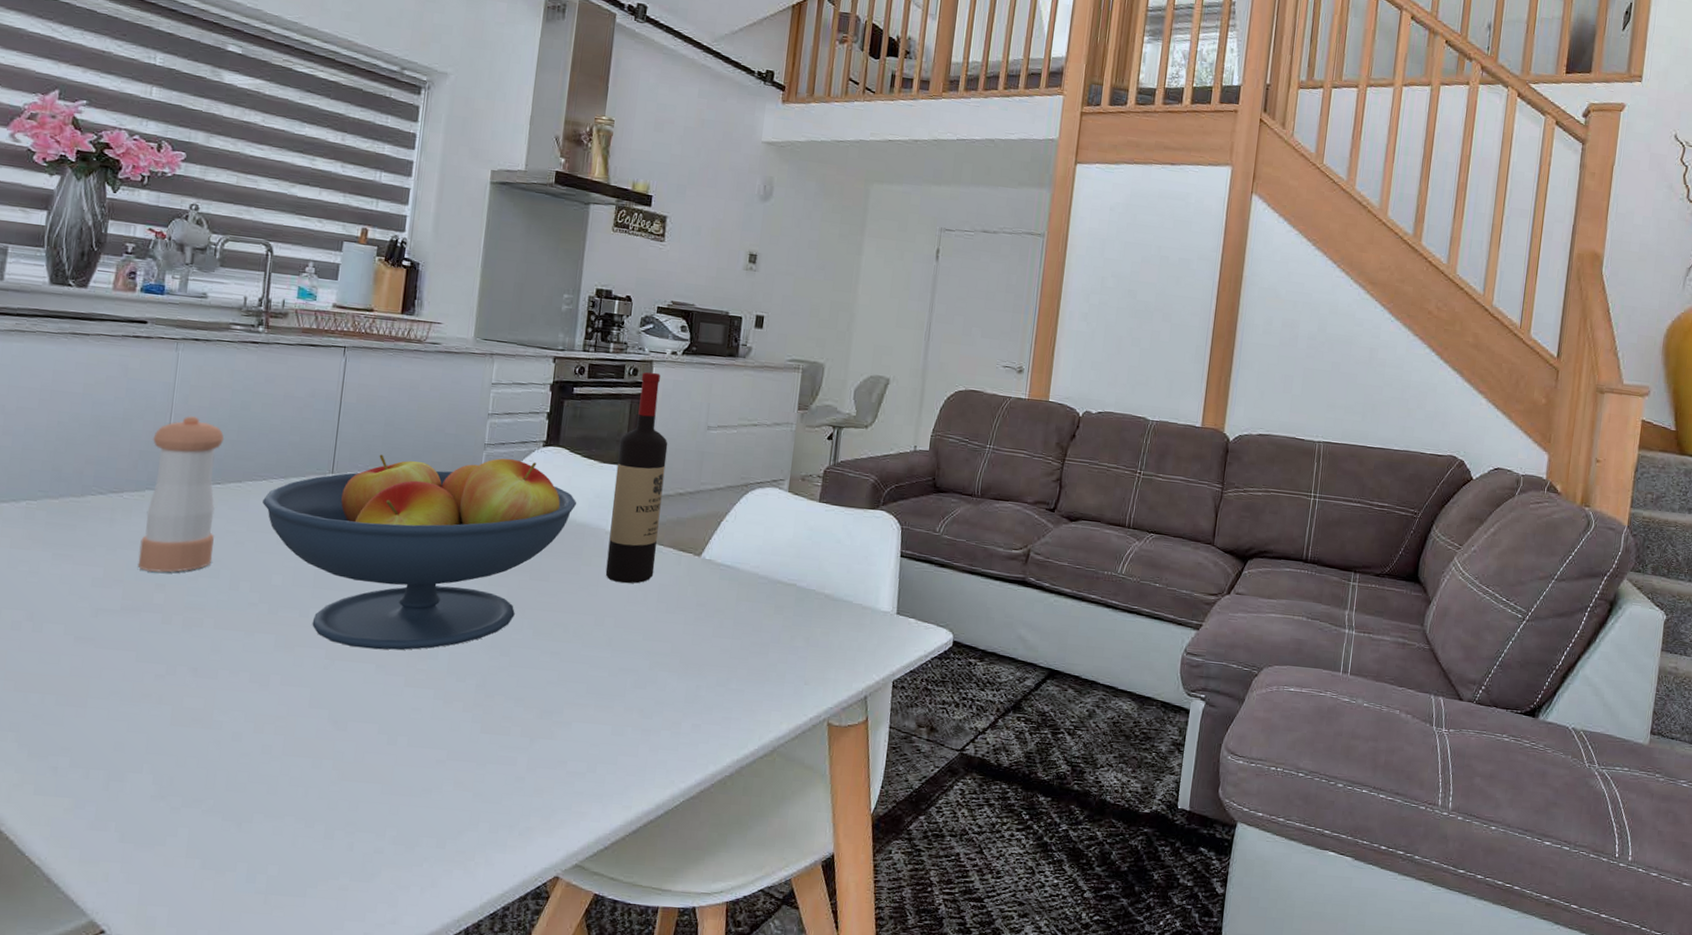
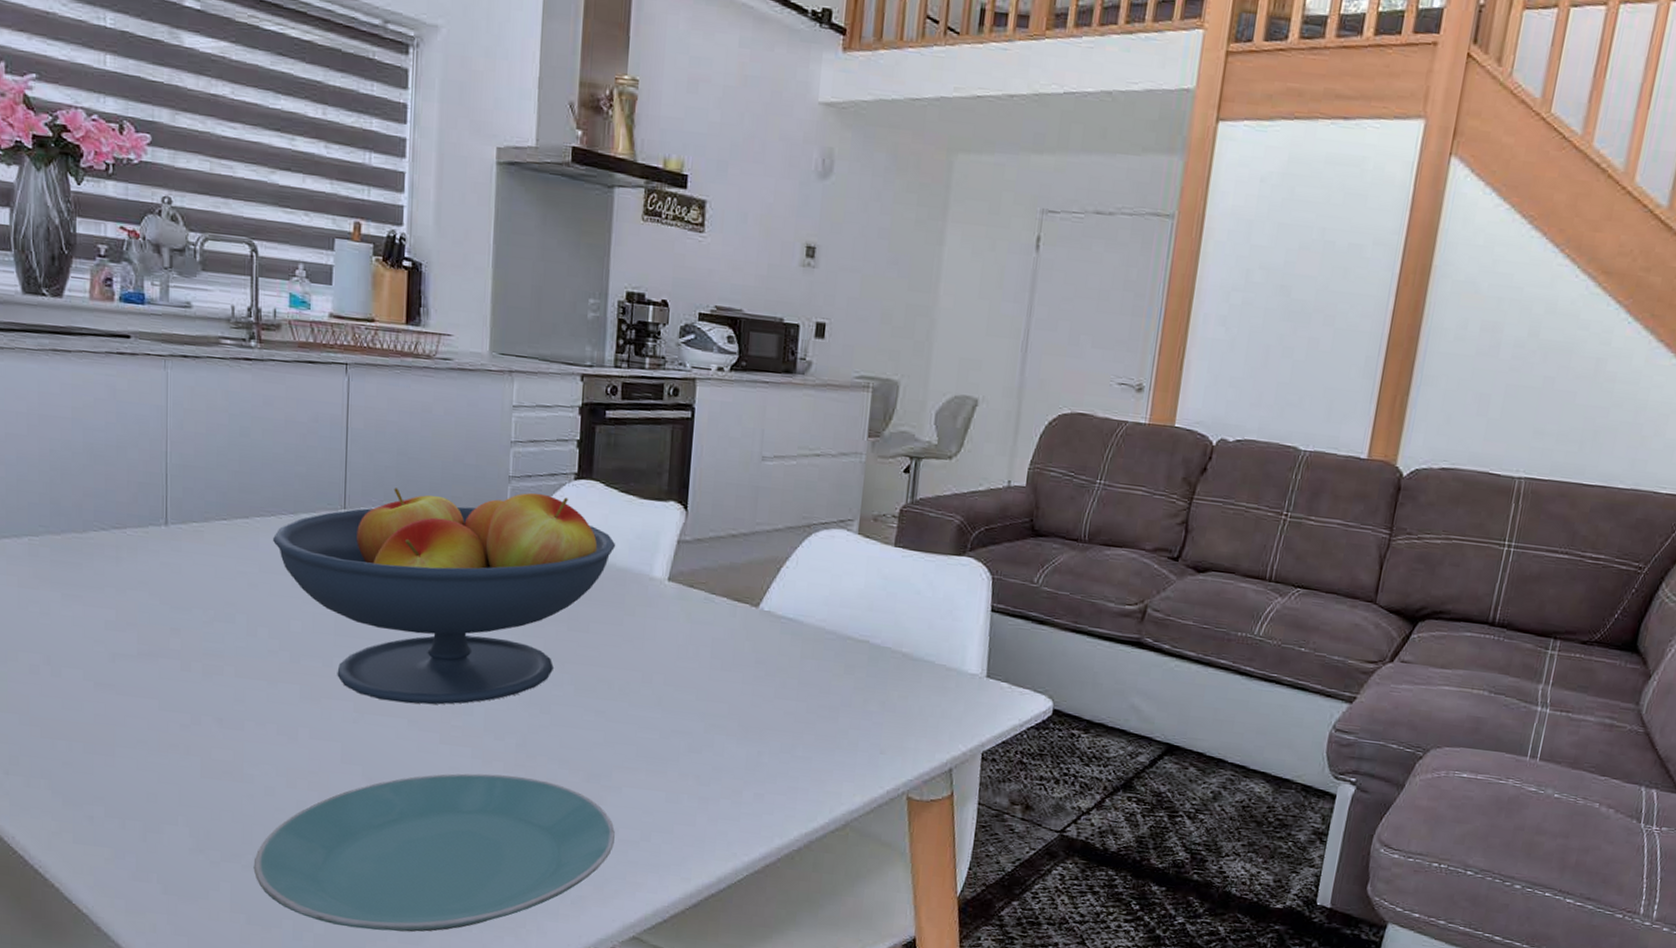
pepper shaker: present [137,415,225,573] -> none [150,443,226,616]
plate: none [213,713,564,870] -> present [253,773,615,932]
wine bottle: present [605,372,668,584] -> none [651,391,717,637]

